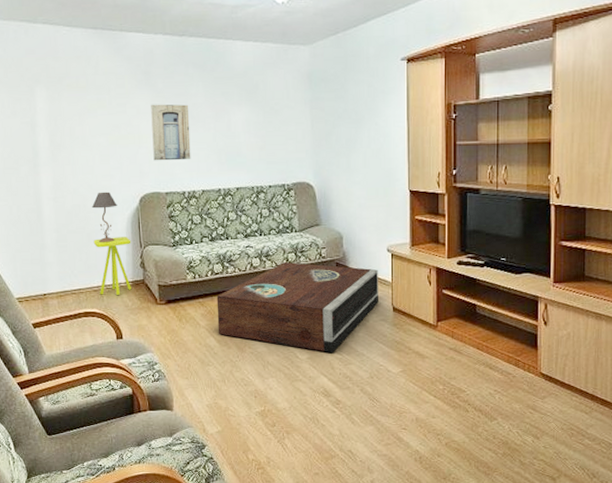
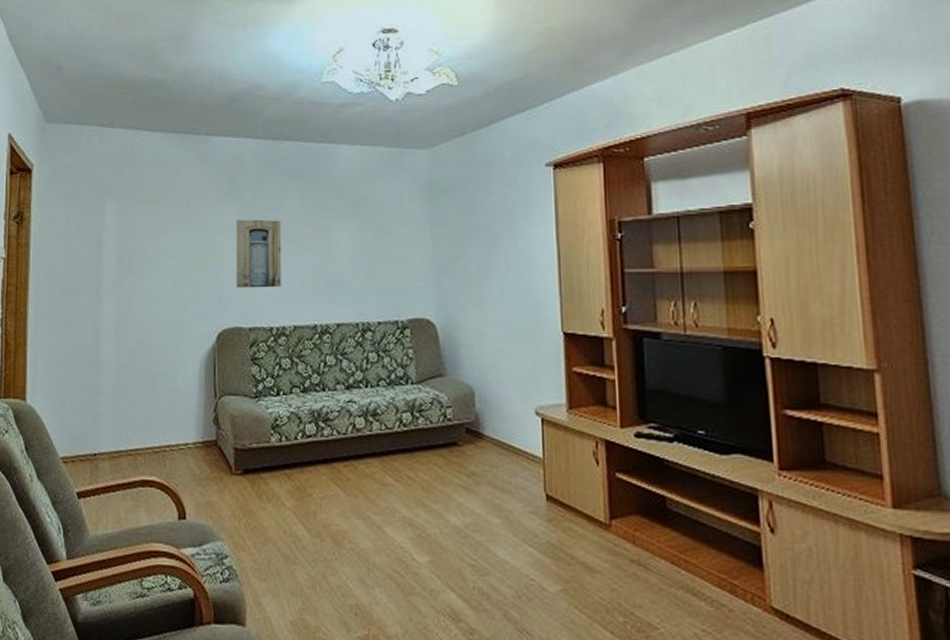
table lamp: present [91,191,117,243] -> none [158,325,190,391]
side table: present [93,237,132,295] -> none [158,383,204,459]
stereo: present [216,262,378,352] -> none [308,425,525,556]

